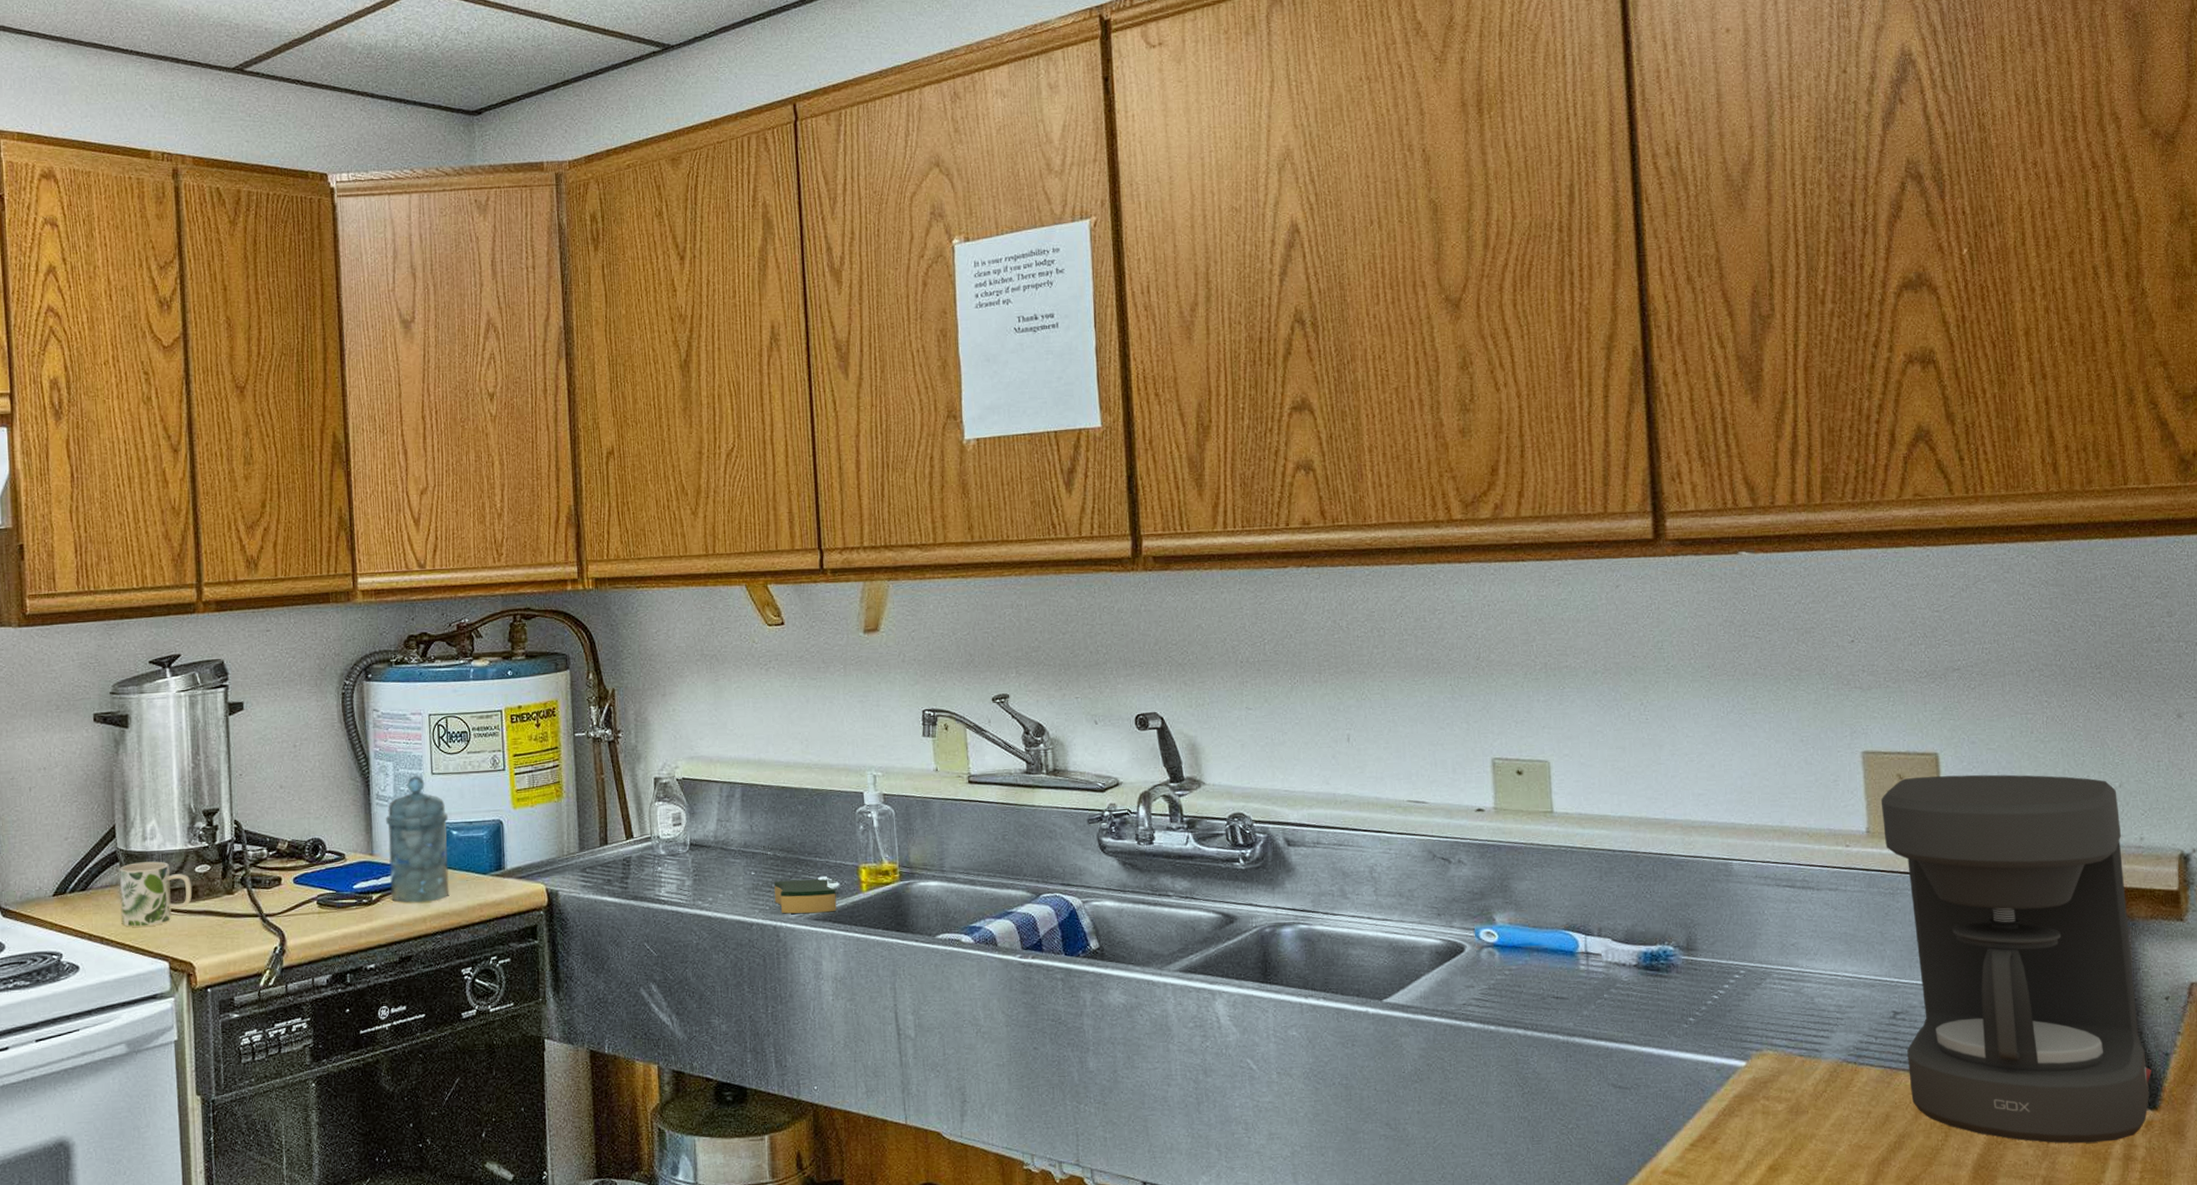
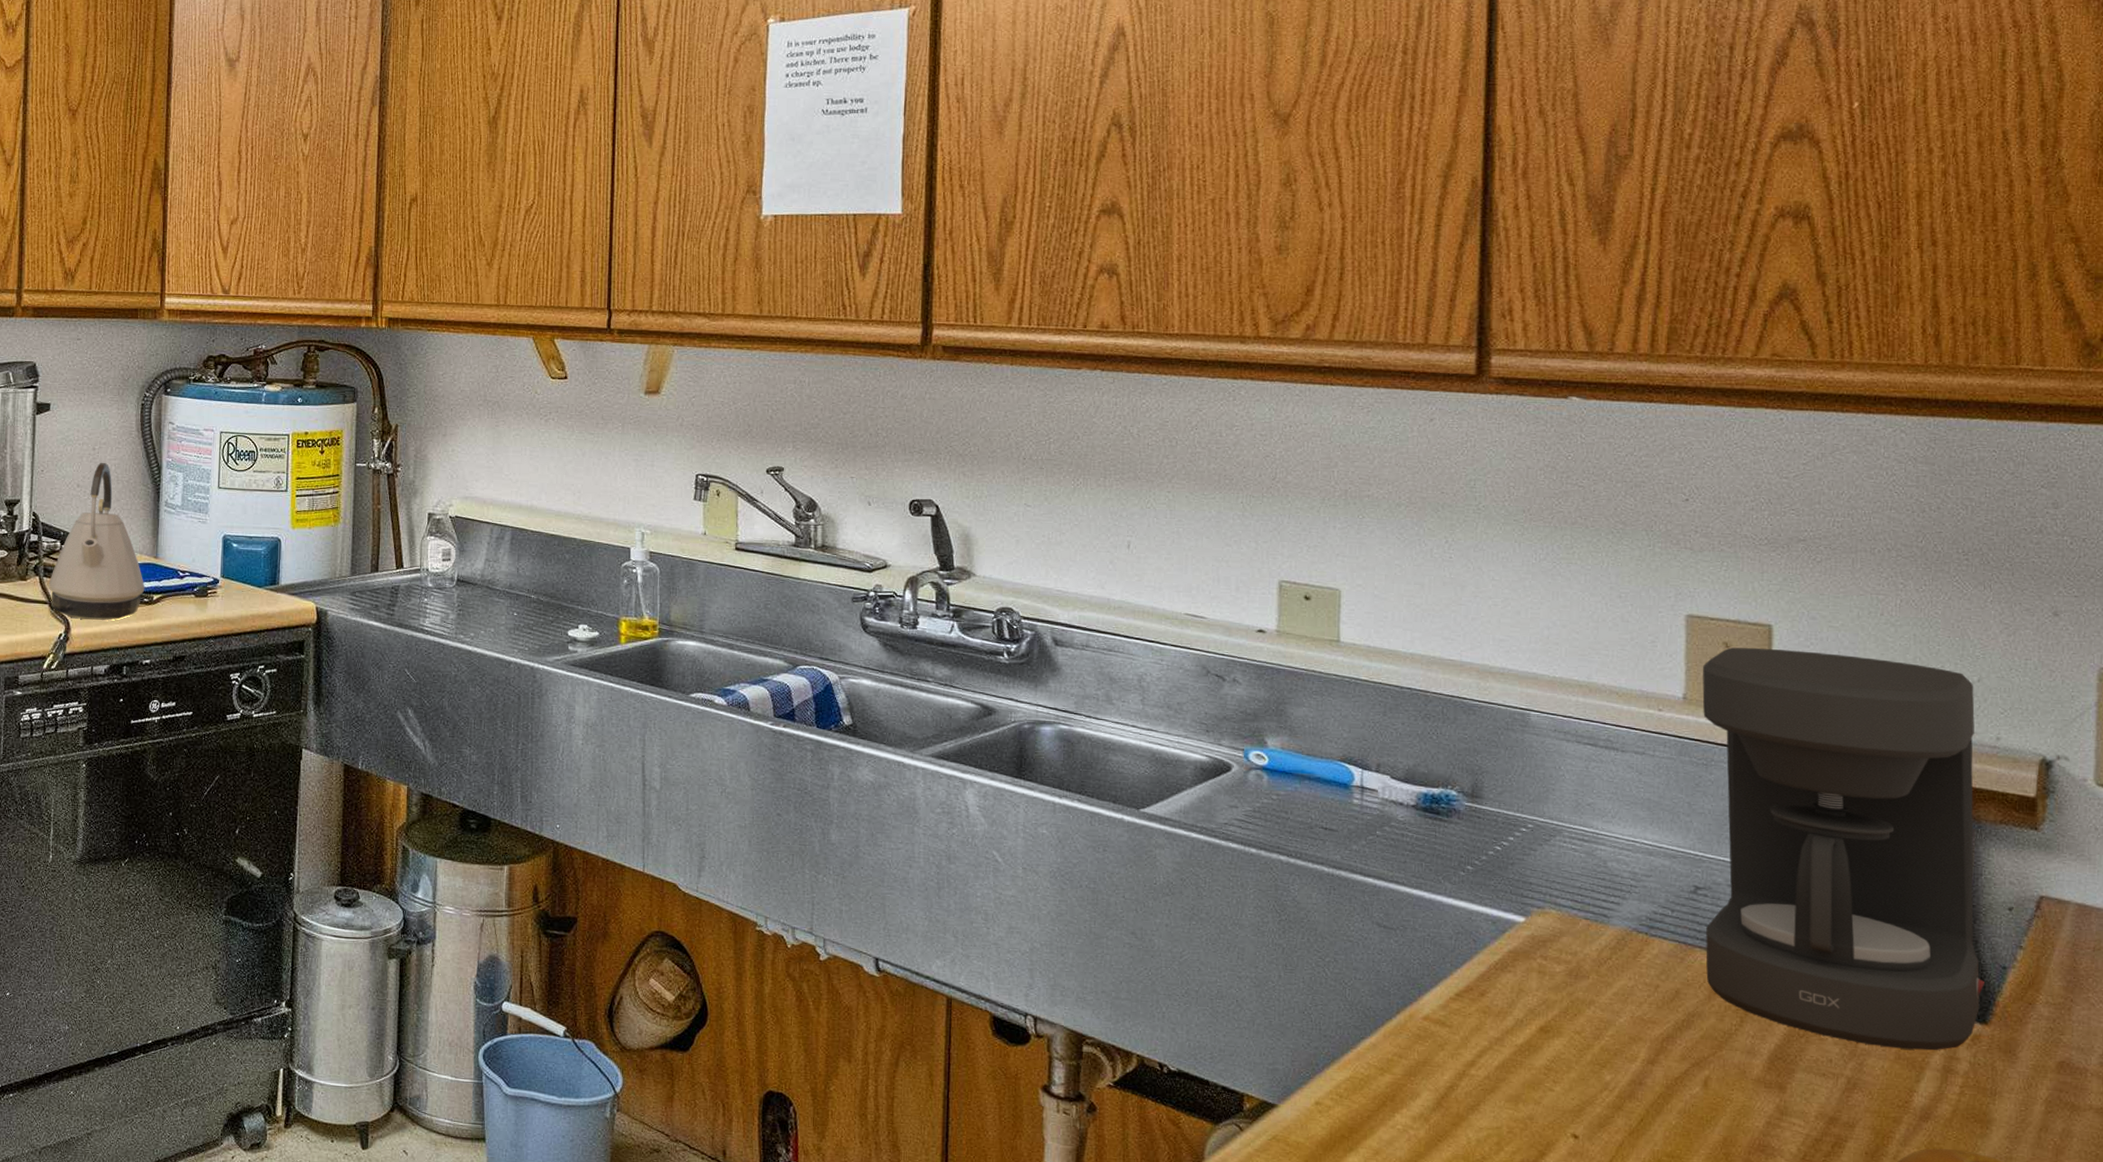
kettle: none [257,759,363,930] -> present [48,462,145,620]
canister: present [386,776,449,903] -> none [171,488,231,608]
sponge: present [774,879,837,914] -> none [534,624,595,660]

